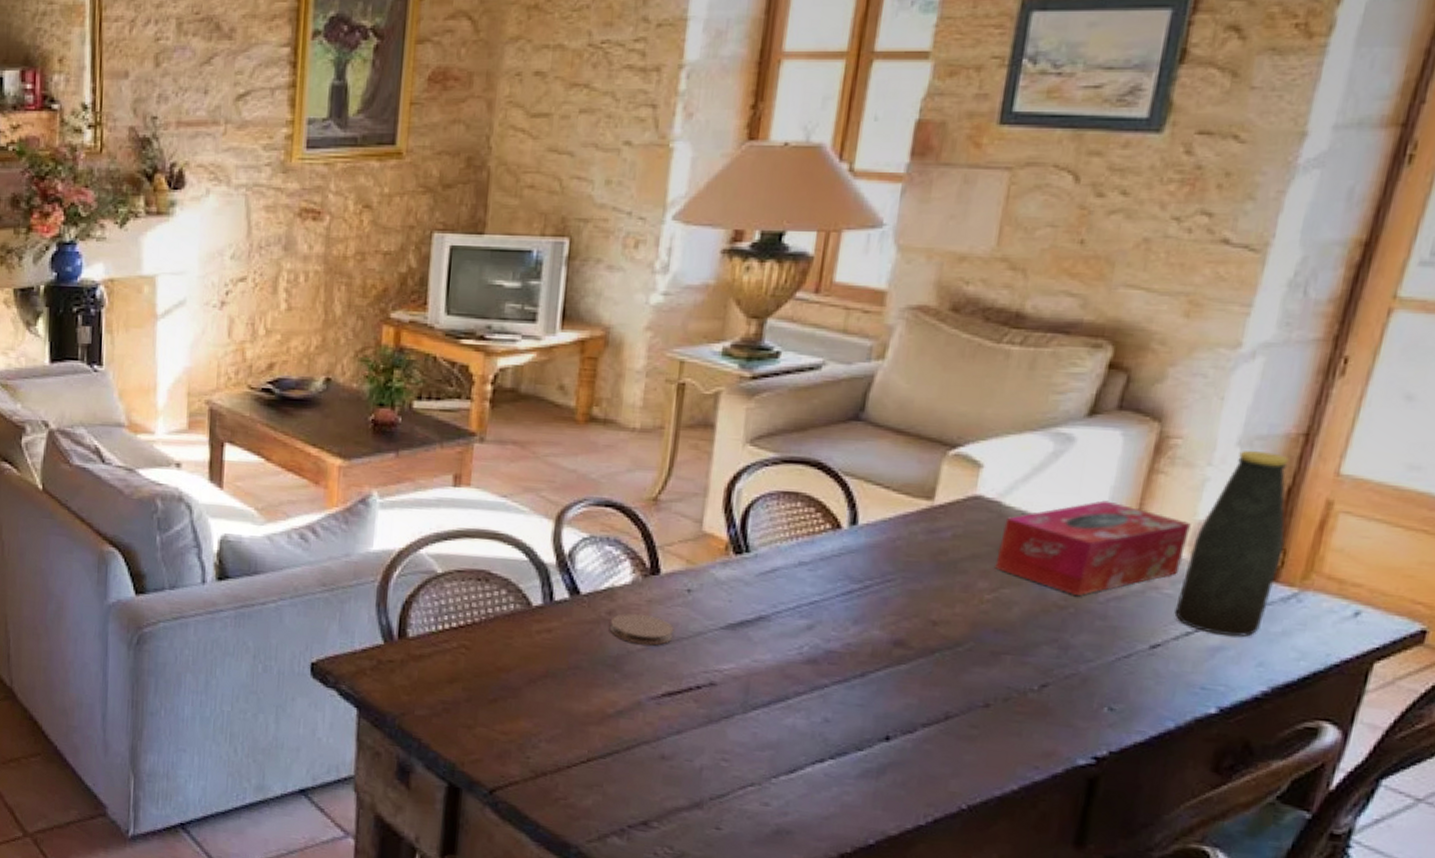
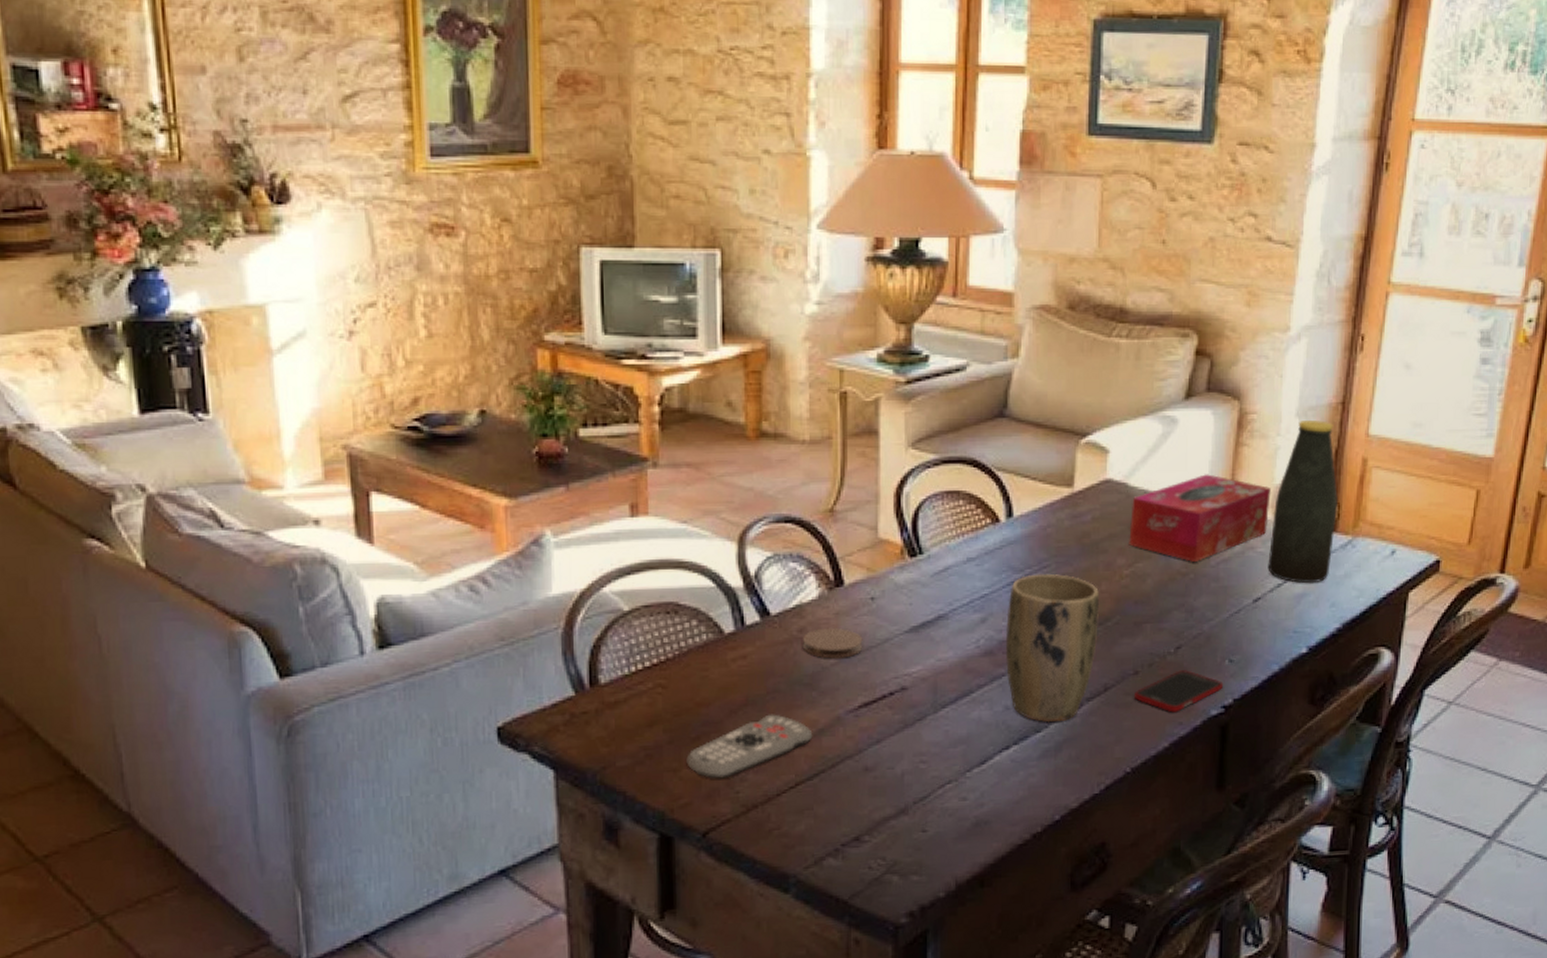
remote control: none [481,688,611,743] -> present [686,714,813,779]
plant pot: none [830,586,951,743] -> present [1005,573,1099,723]
cell phone: none [981,710,1098,755] -> present [1135,670,1224,713]

